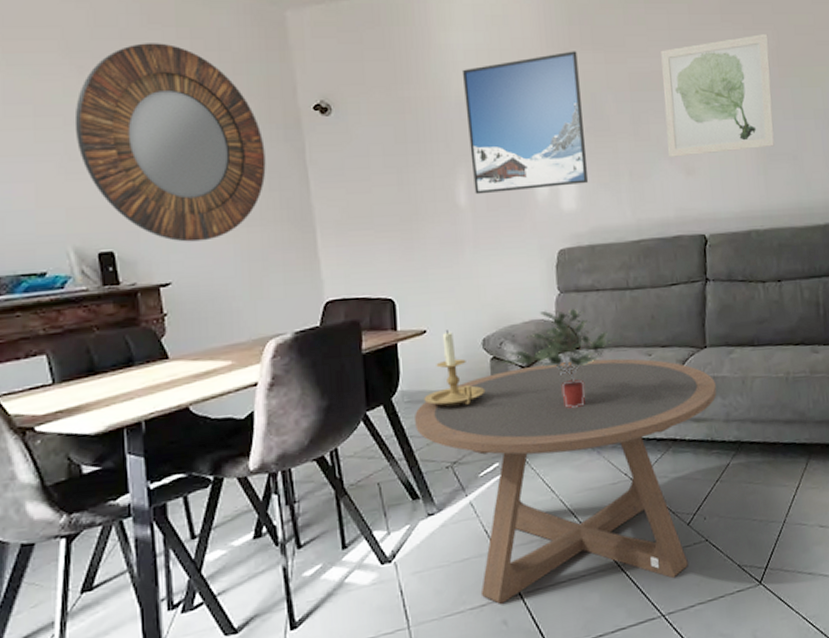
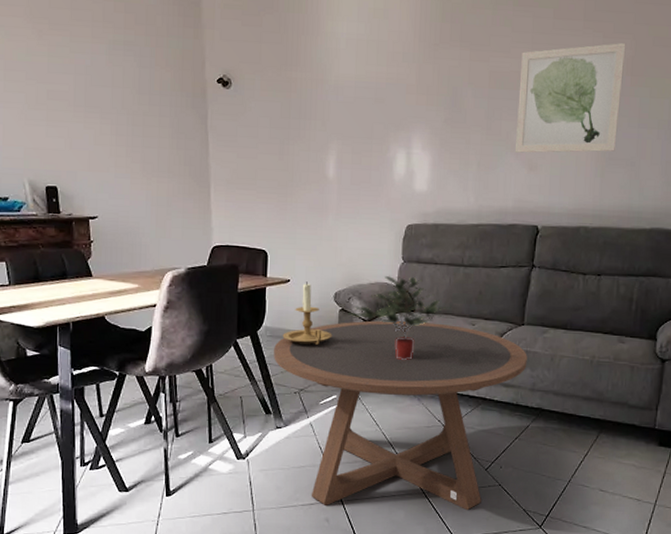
home mirror: present [74,43,266,242] -> none [33,14,176,186]
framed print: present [461,51,589,195] -> none [342,46,445,170]

